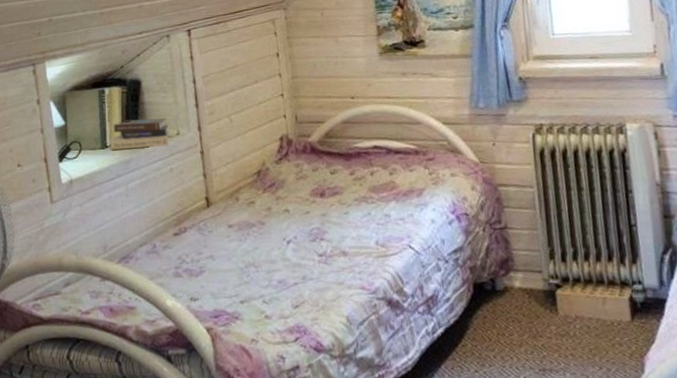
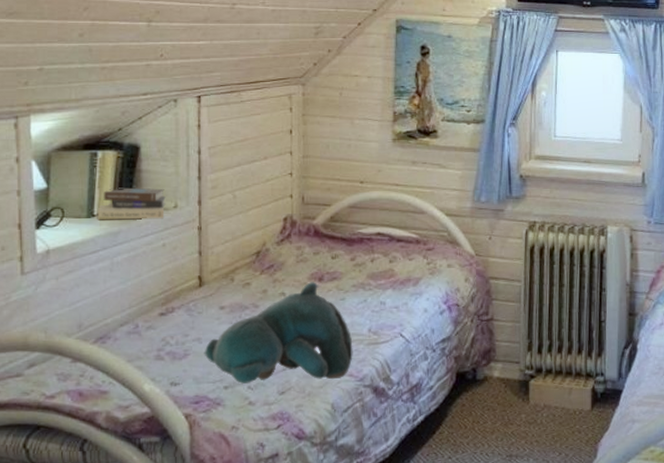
teddy bear: none [218,197,363,298] -> present [204,282,353,384]

